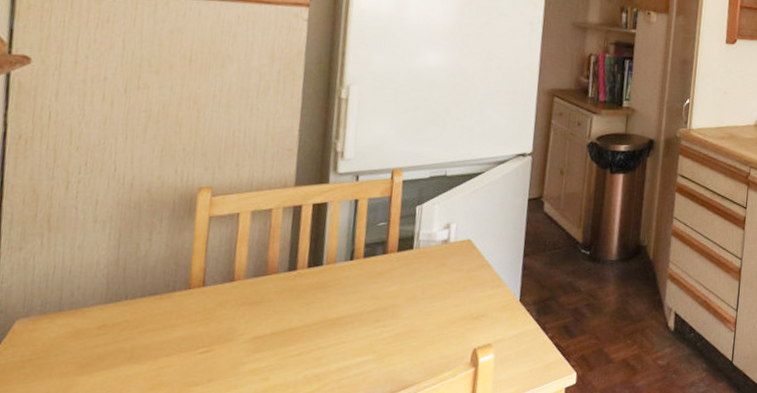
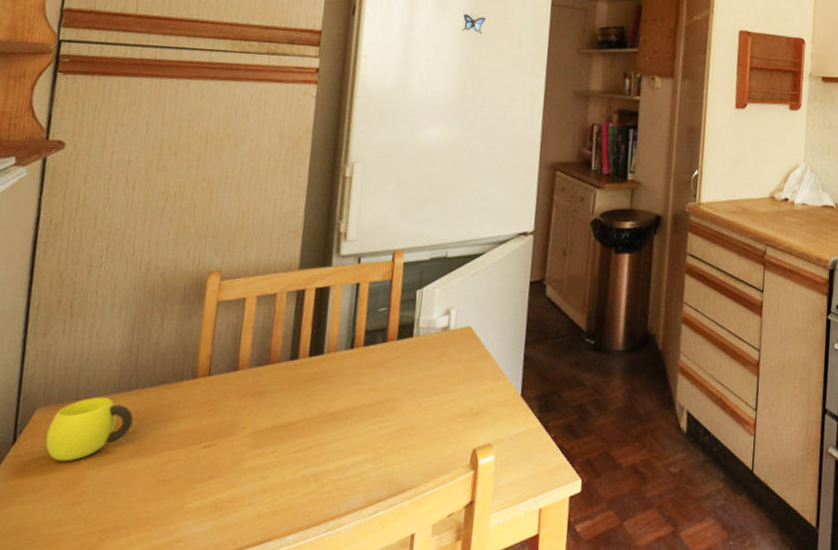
cup: none [28,307,123,370] -> present [45,396,133,462]

